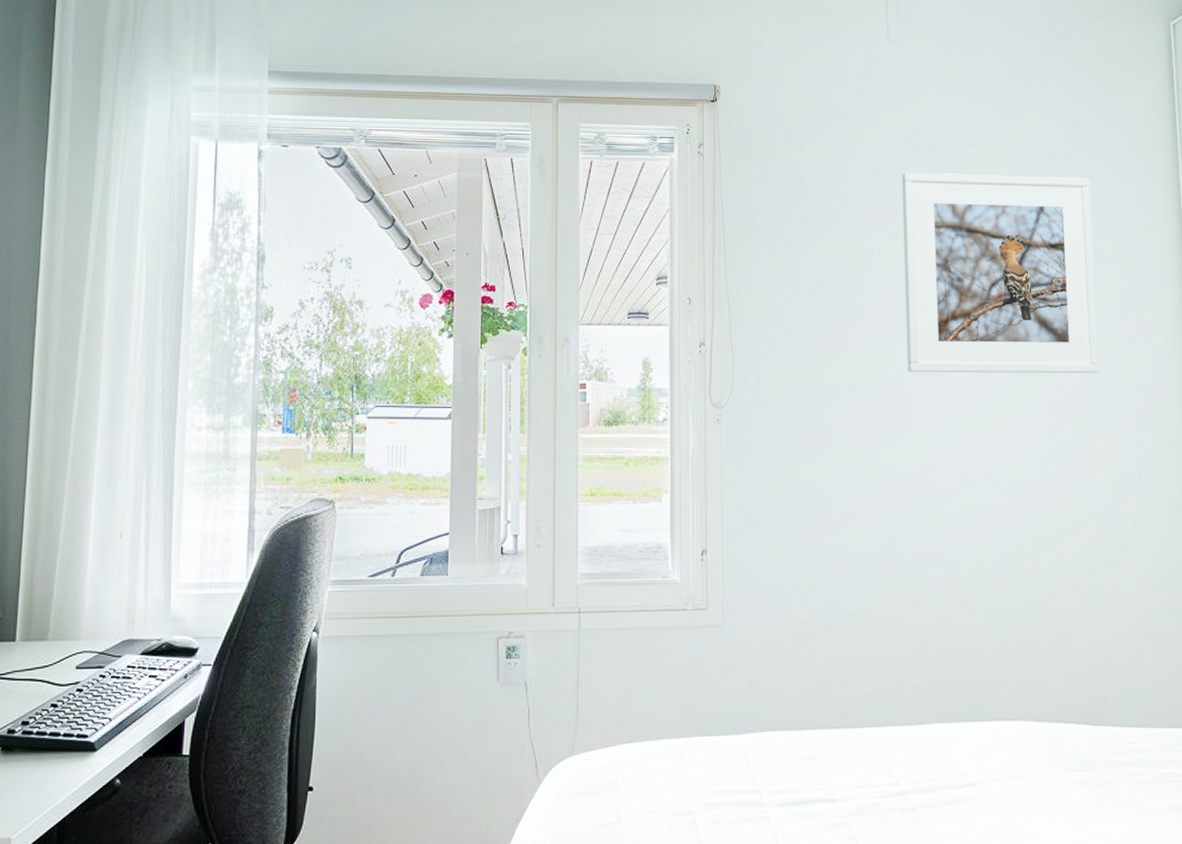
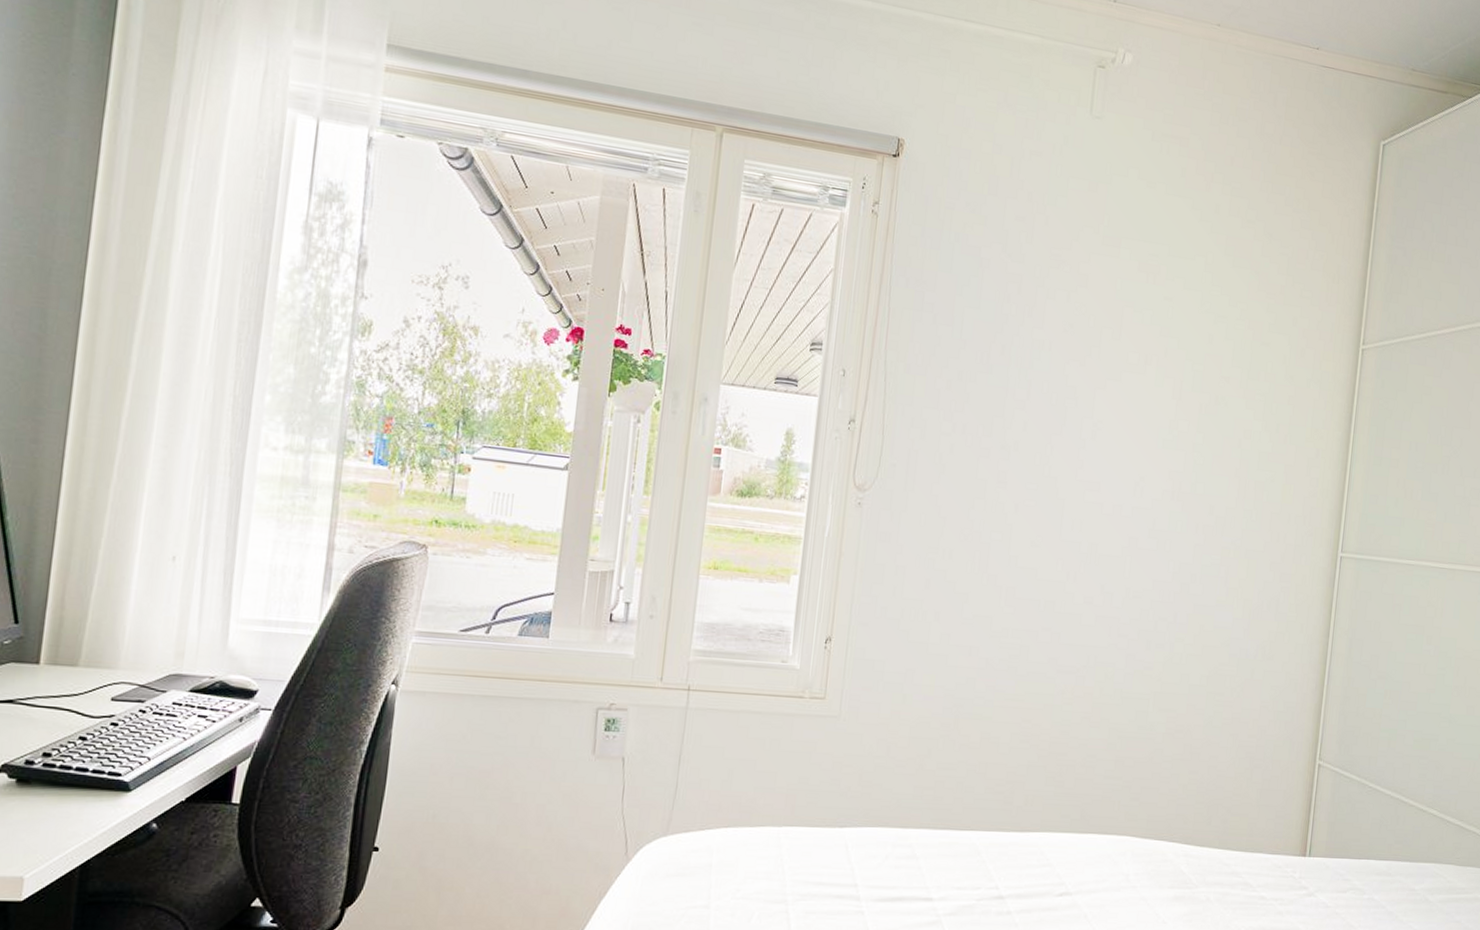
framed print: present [901,173,1101,373] -> none [1063,264,1276,499]

